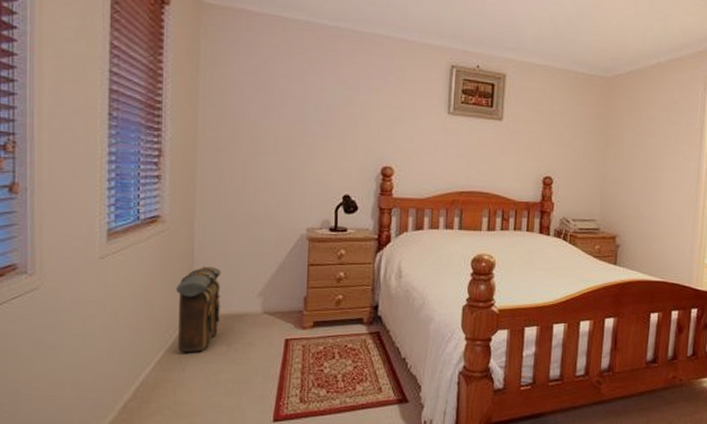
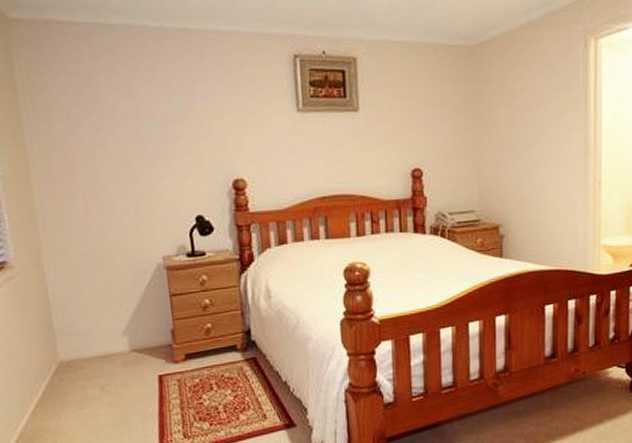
backpack: present [175,266,221,353] -> none [36,309,88,401]

